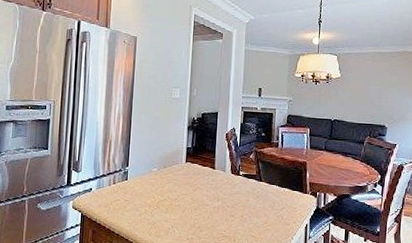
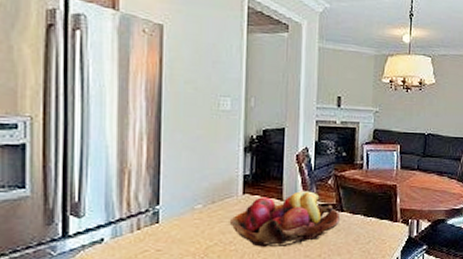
fruit basket: none [175,162,260,206] -> present [229,191,341,247]

